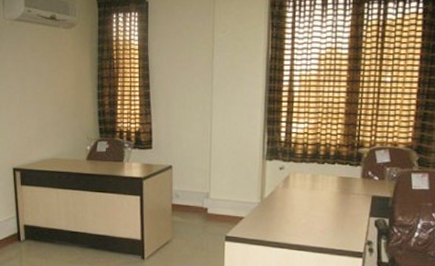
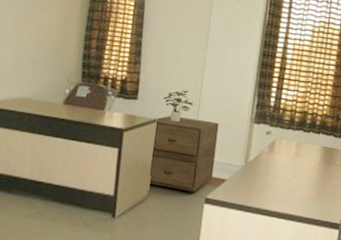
filing cabinet: none [170,161,232,233] -> present [150,116,219,193]
potted plant: none [176,135,206,167] -> present [163,90,194,123]

